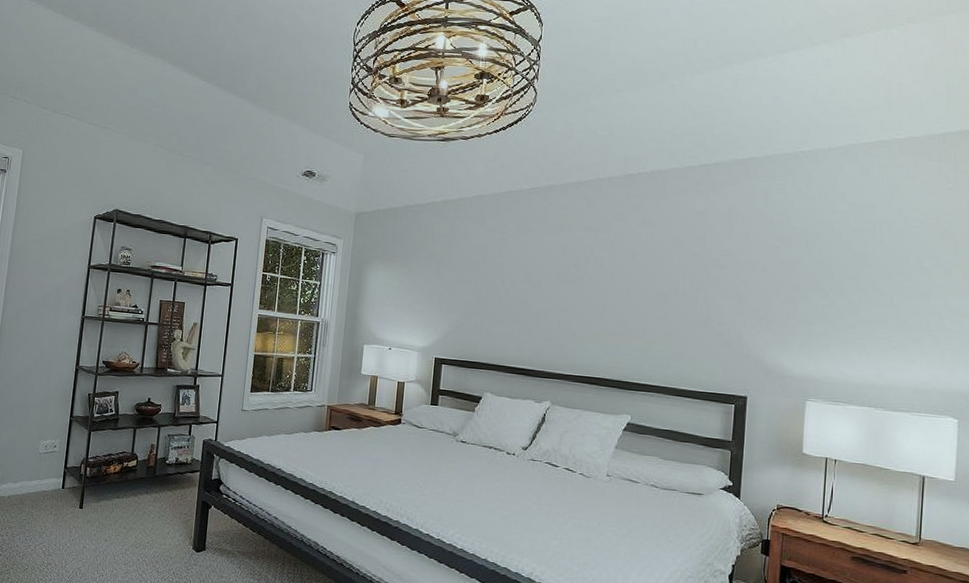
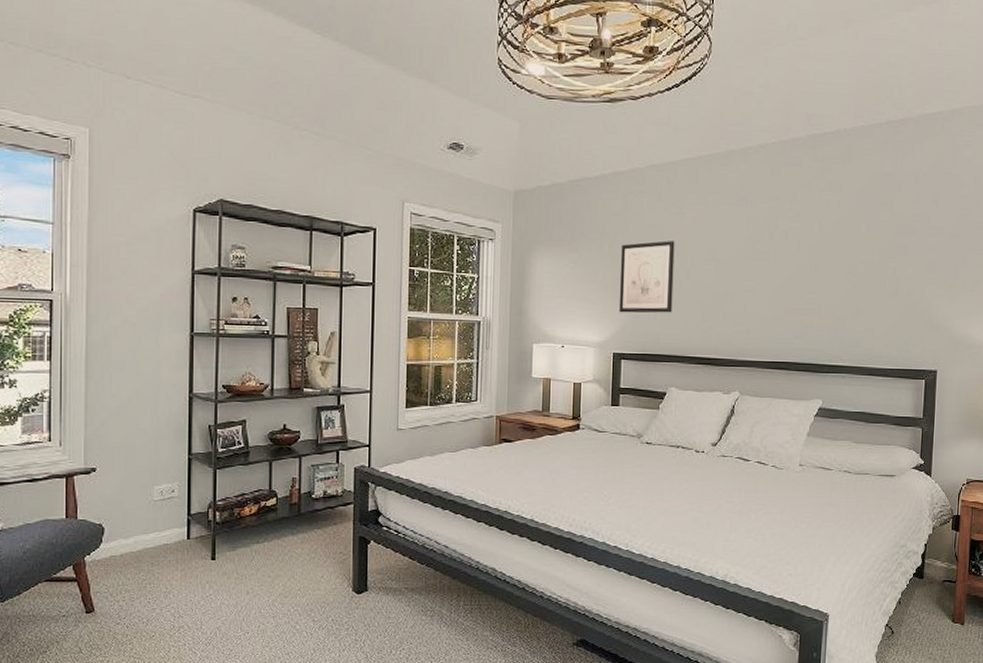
wall art: none [442,261,496,326] -> present [618,240,675,313]

